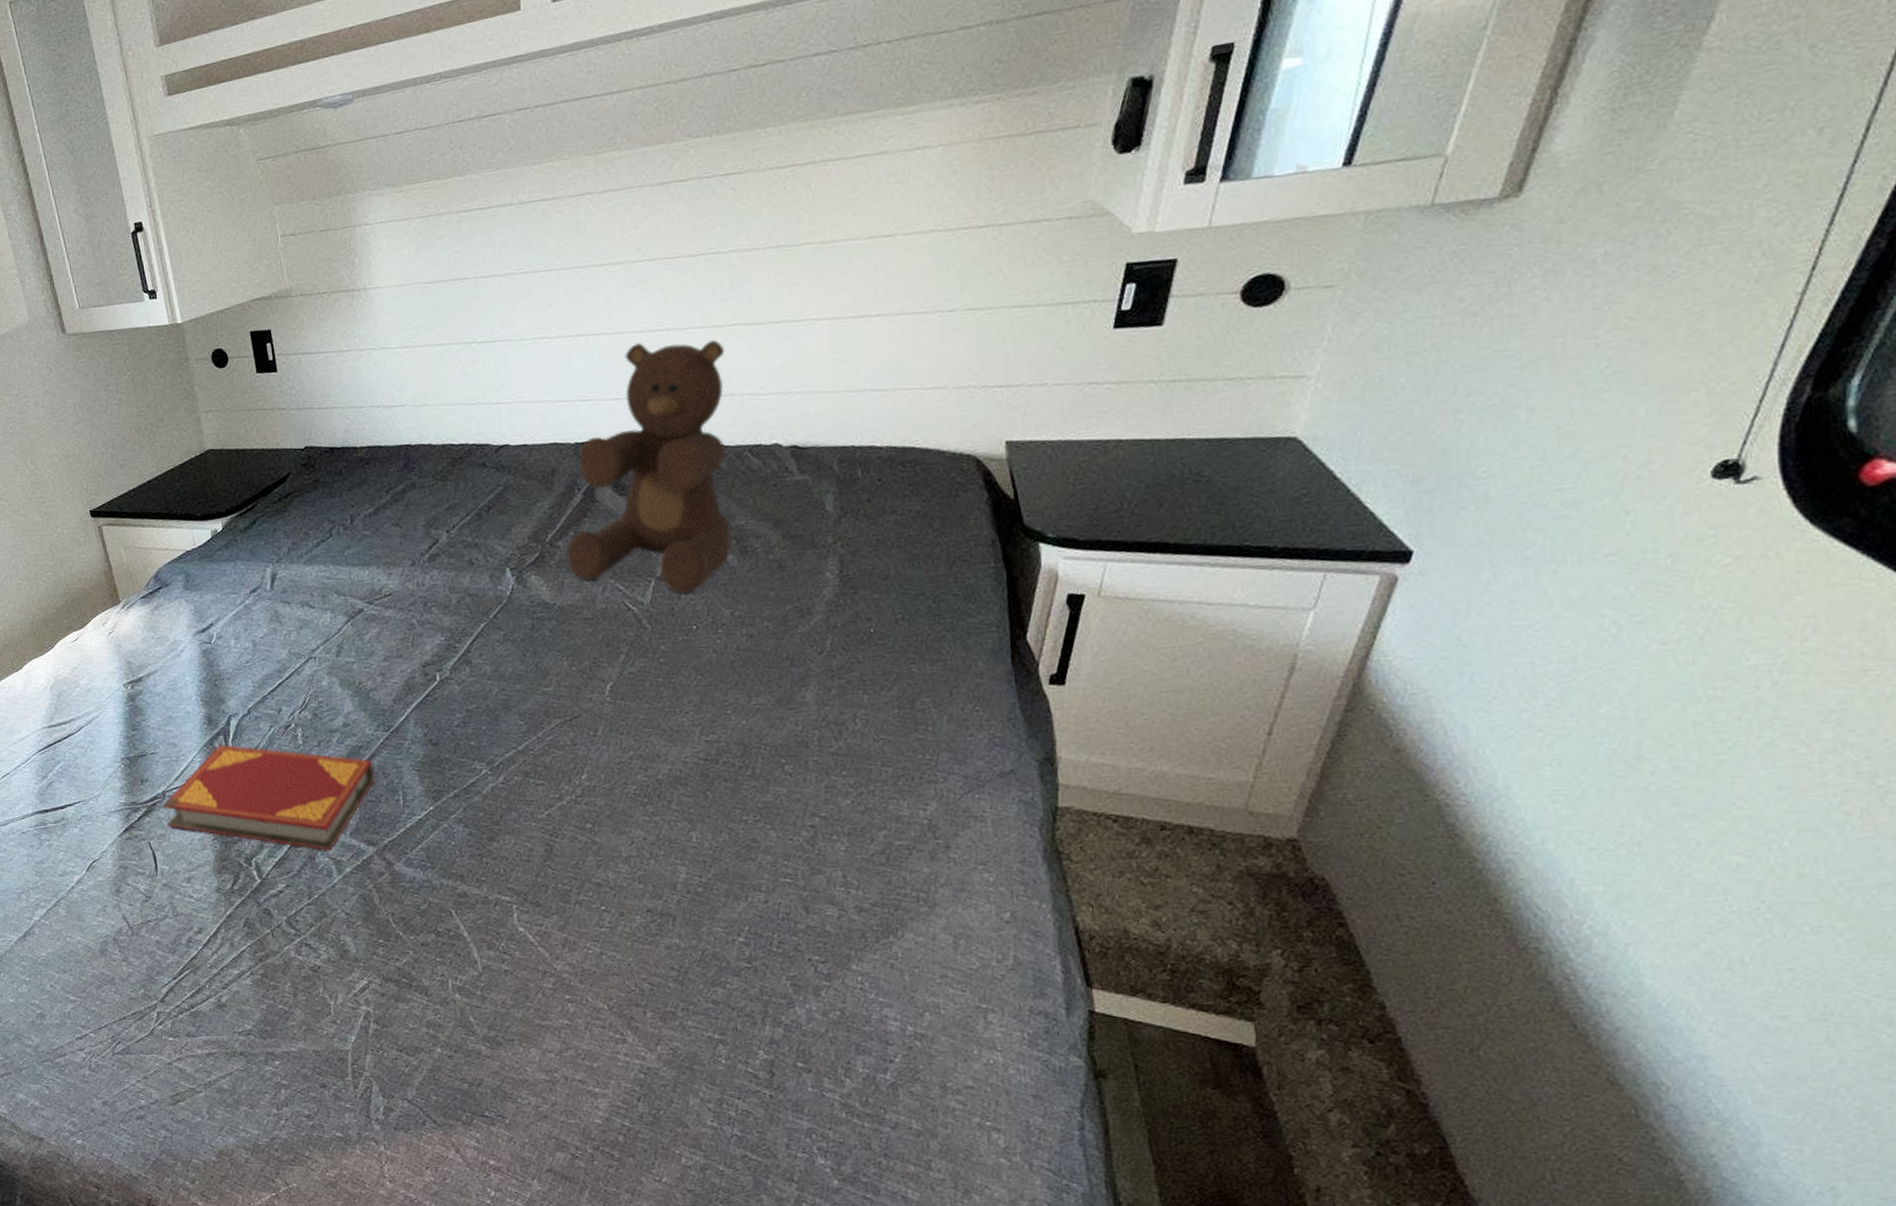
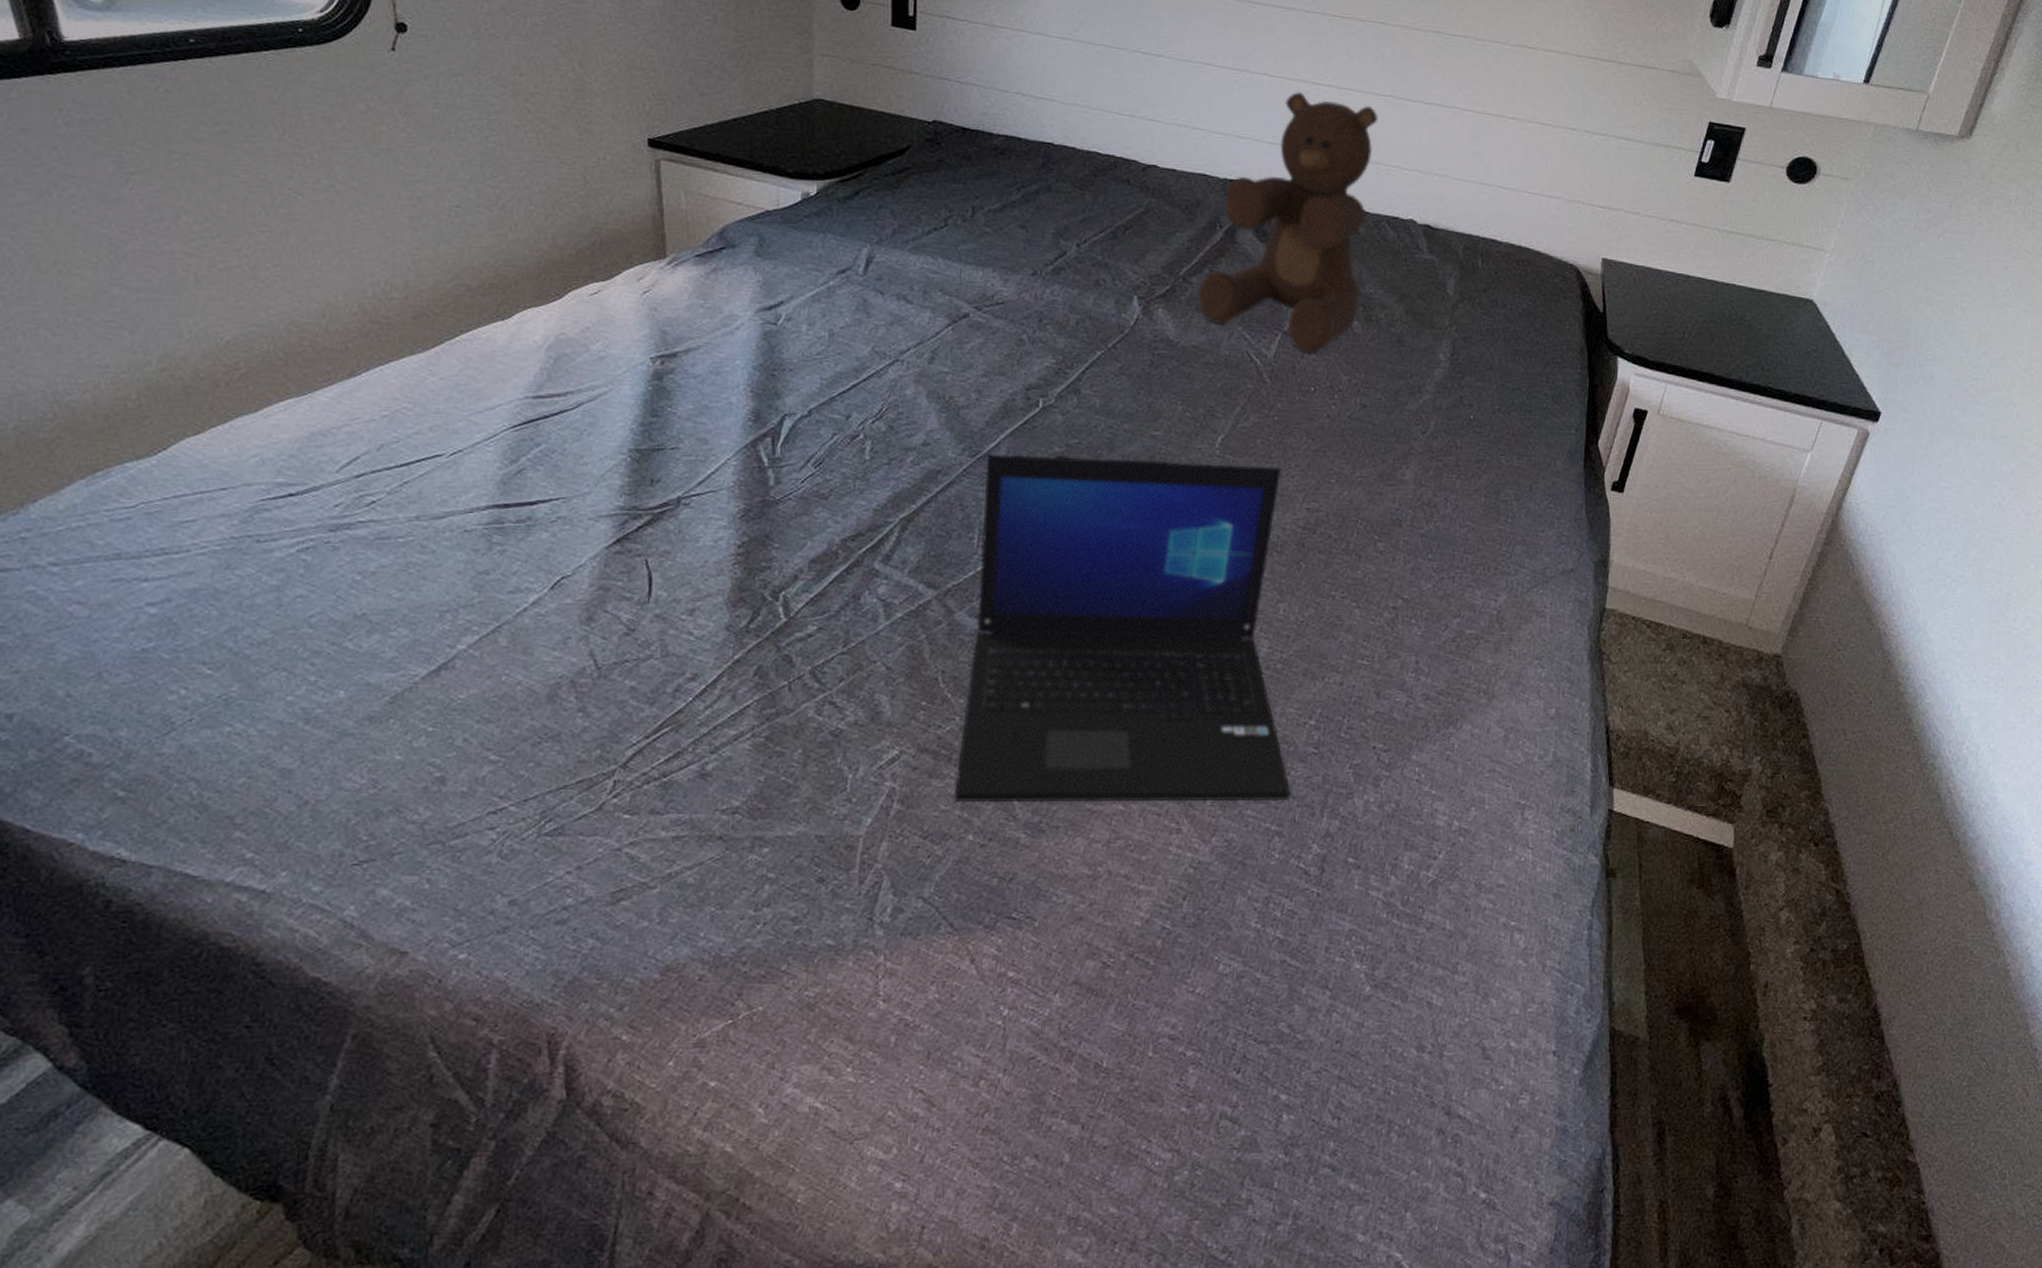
hardback book: present [162,744,376,851] -> none [673,448,951,591]
laptop: none [399,706,729,1021] -> present [954,454,1291,802]

